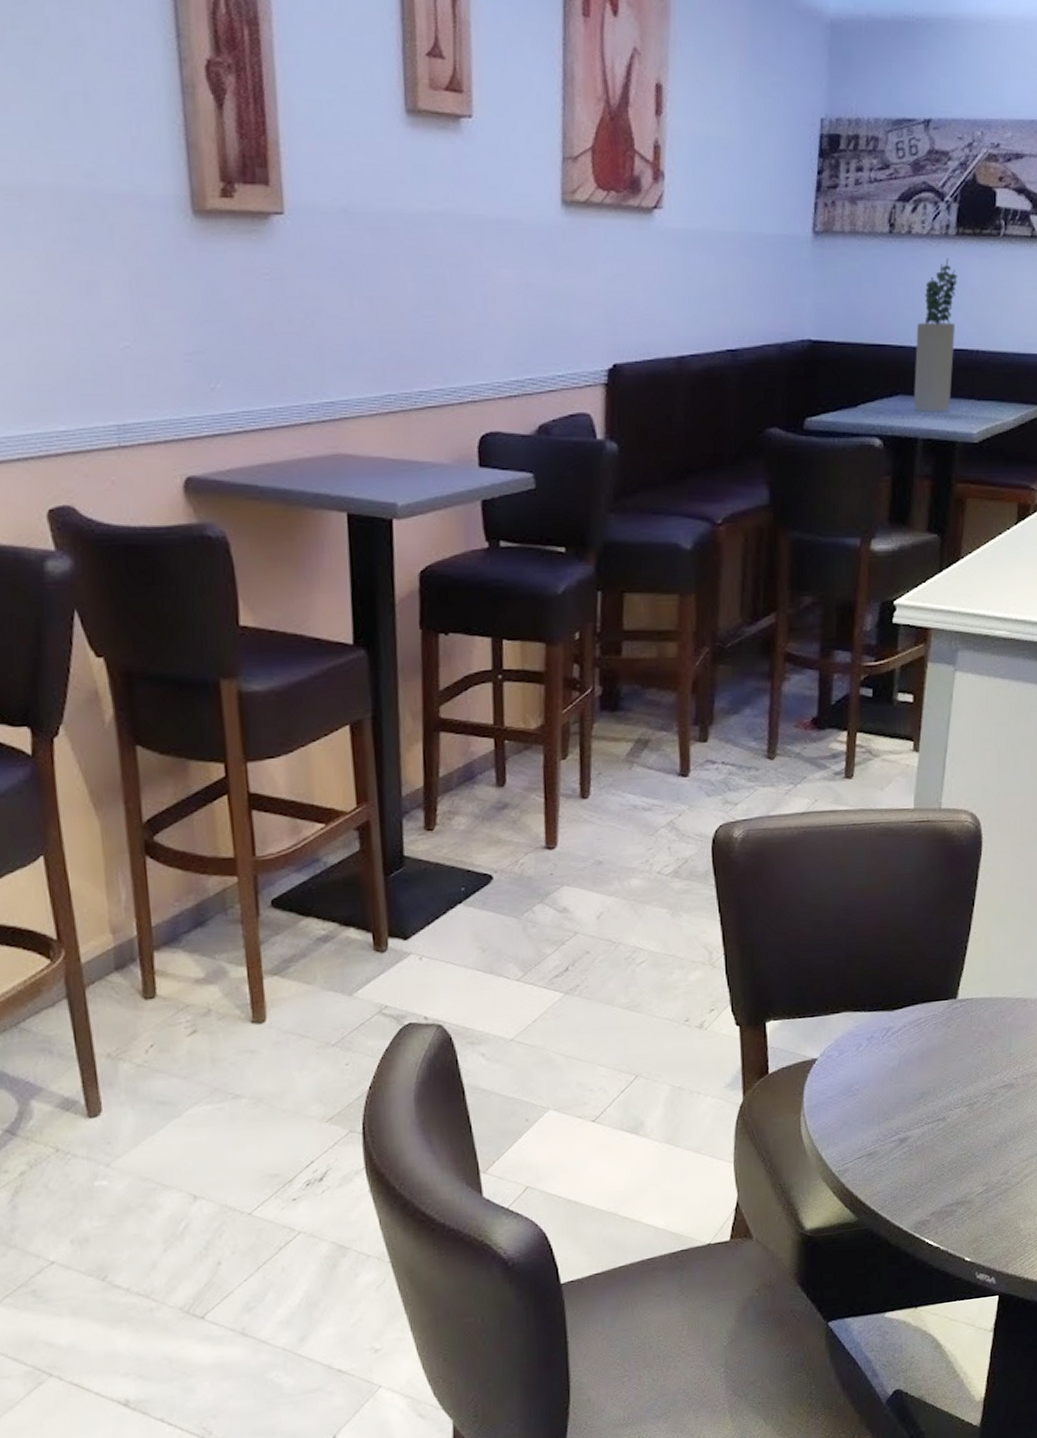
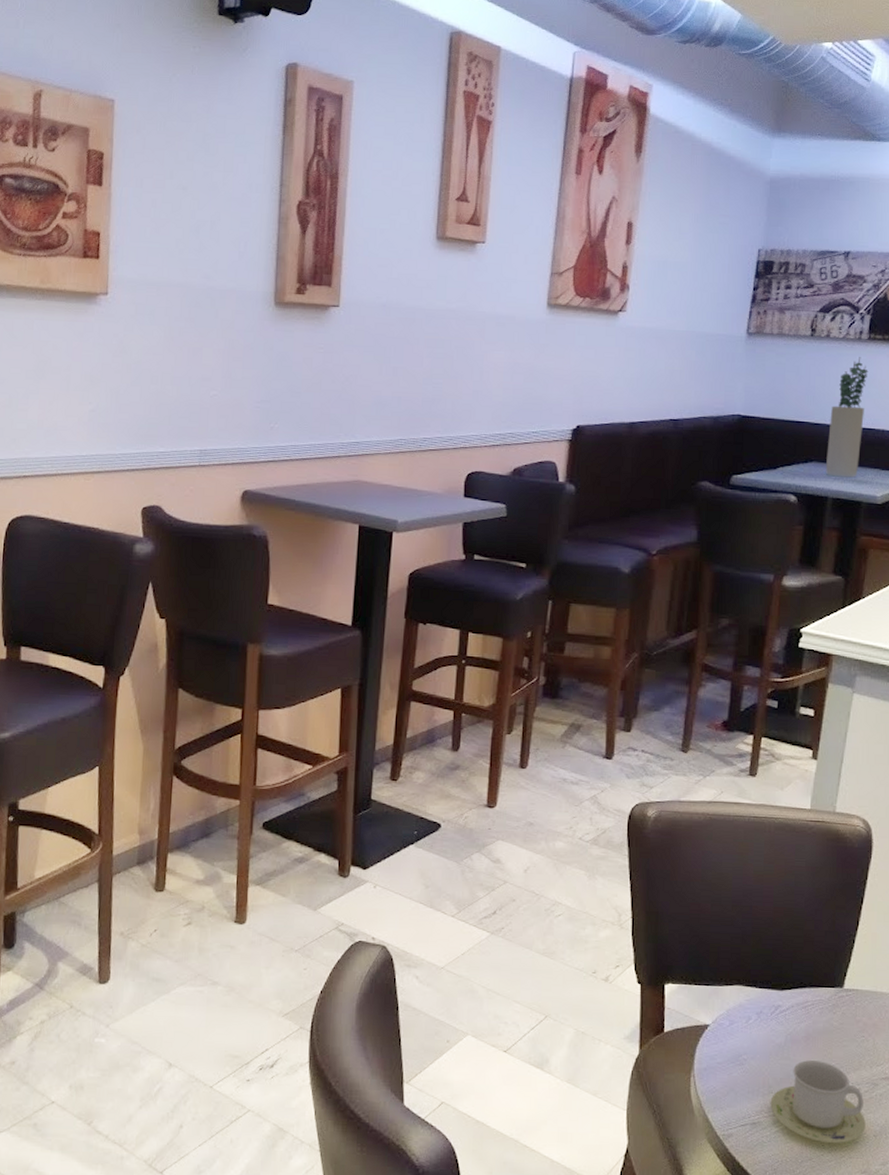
cup and saucer: none [886,1078,985,1162] -> present [770,1060,866,1144]

